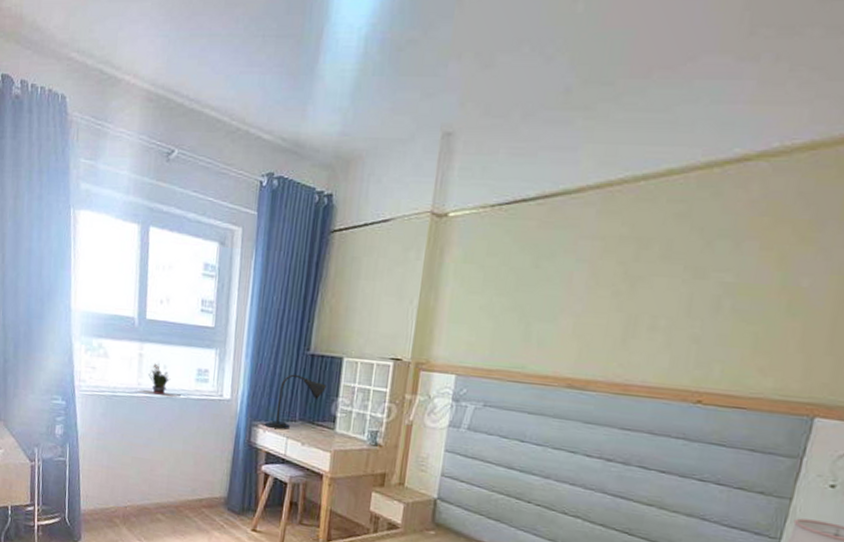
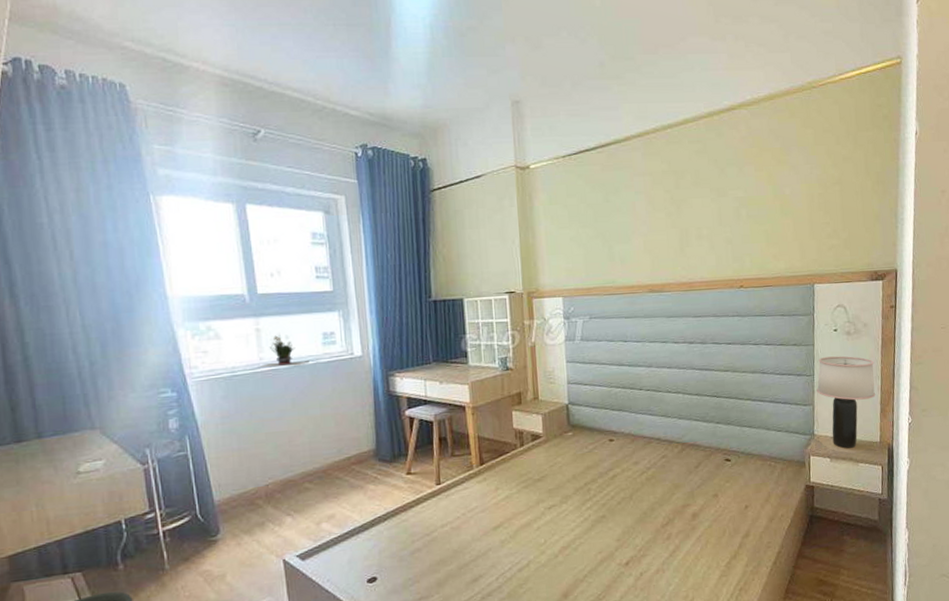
desk lamp: present [263,374,328,430] -> none [399,321,454,375]

